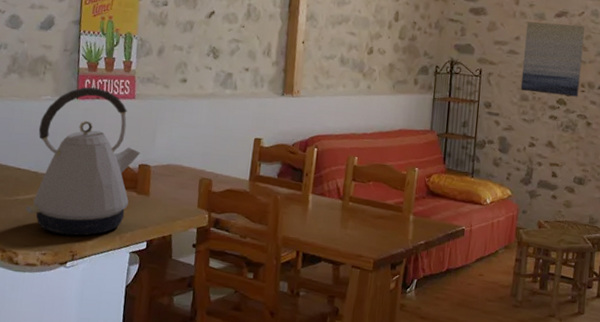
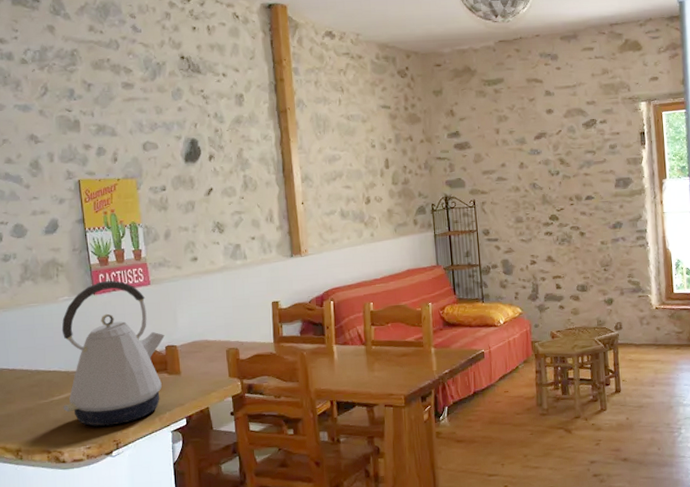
wall art: present [520,21,585,97] -> none [509,143,569,214]

